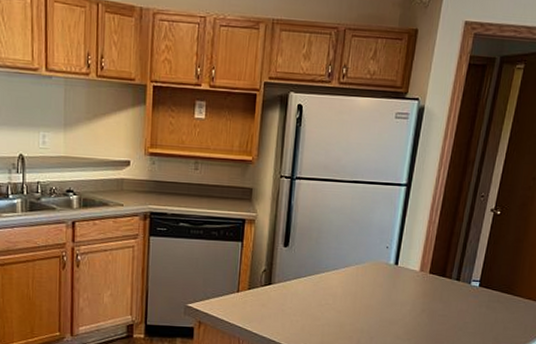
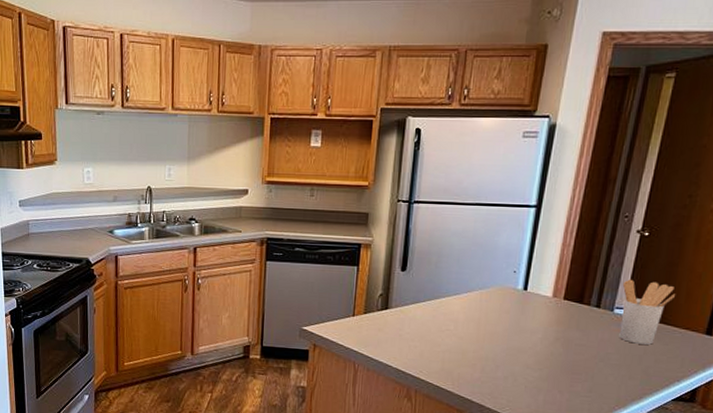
utensil holder: none [475,254,522,314] -> present [619,279,676,345]

